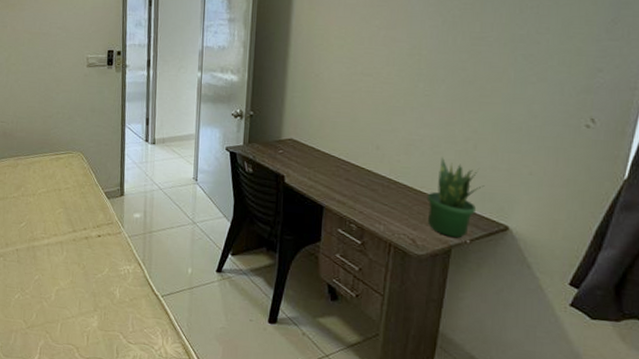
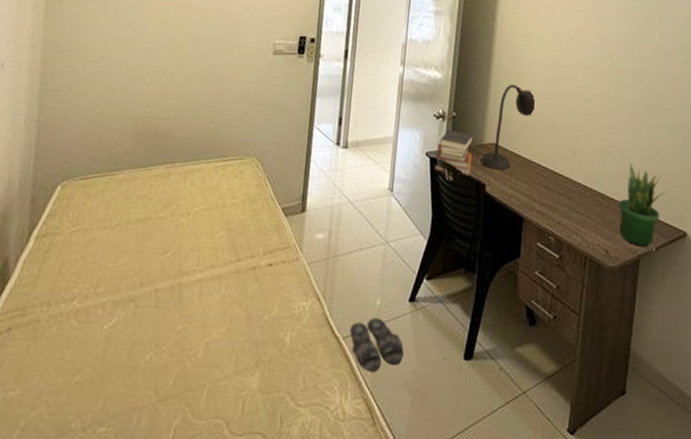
slippers: none [167,282,214,325] -> present [350,317,404,372]
books: none [234,127,271,169] -> present [434,130,473,177]
desk lamp: none [278,83,334,164] -> present [480,84,535,170]

